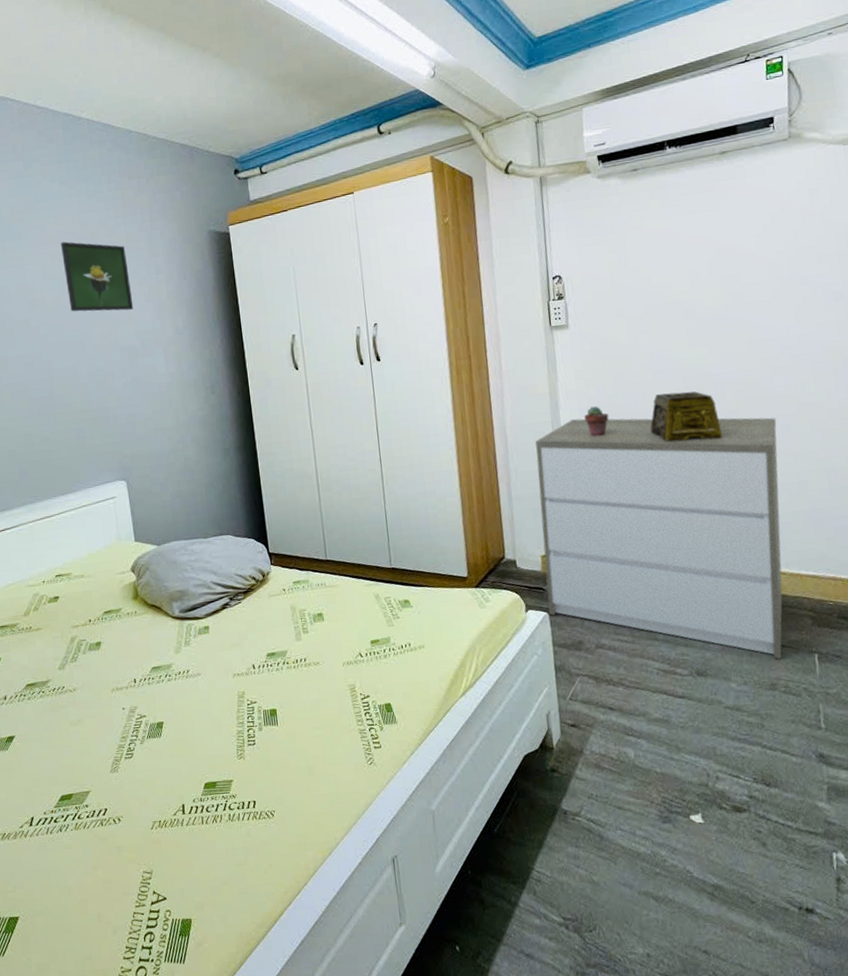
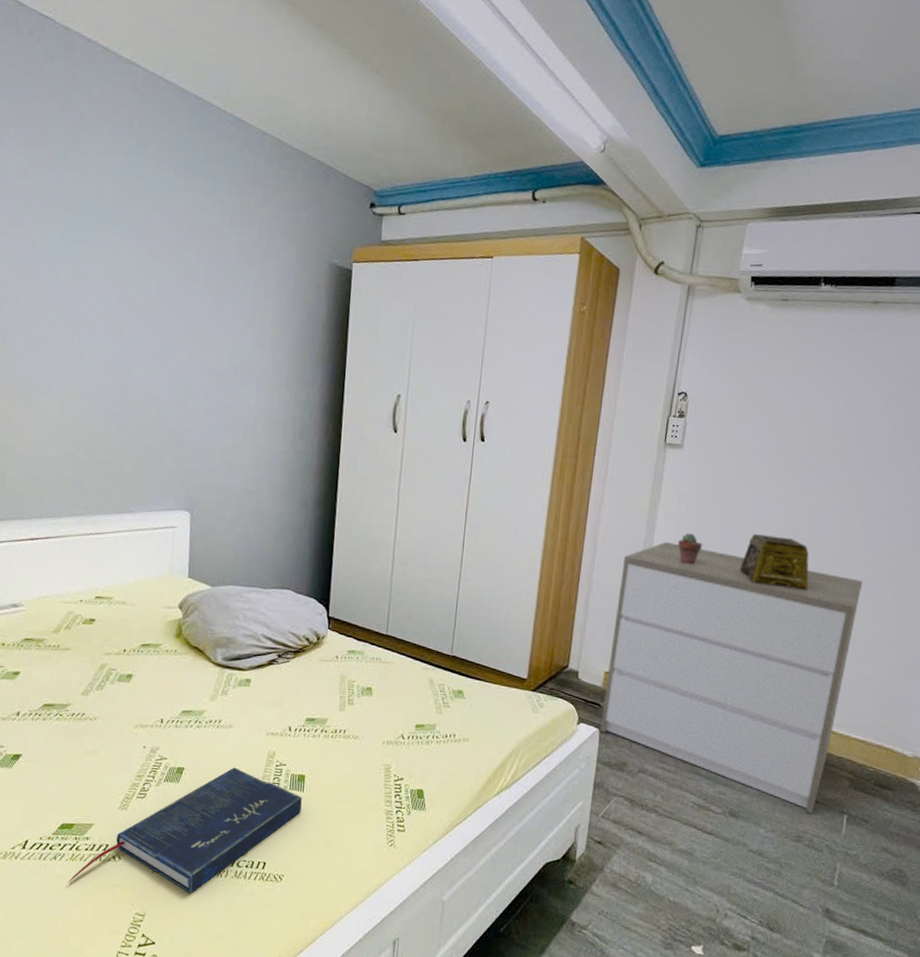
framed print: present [61,241,134,312] -> none [162,239,235,330]
book: none [76,713,279,852] -> present [68,767,302,893]

